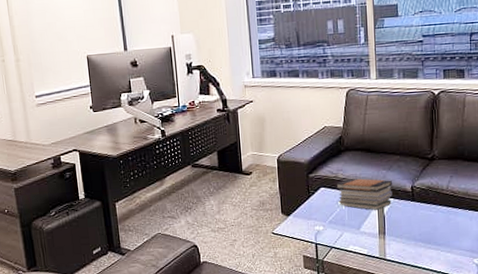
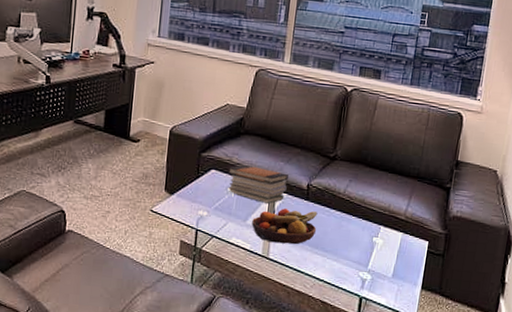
fruit bowl: none [365,210,427,245] -> present [252,208,318,245]

